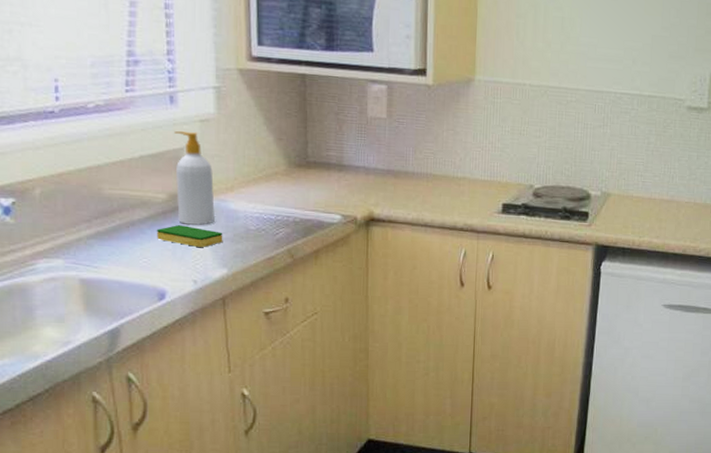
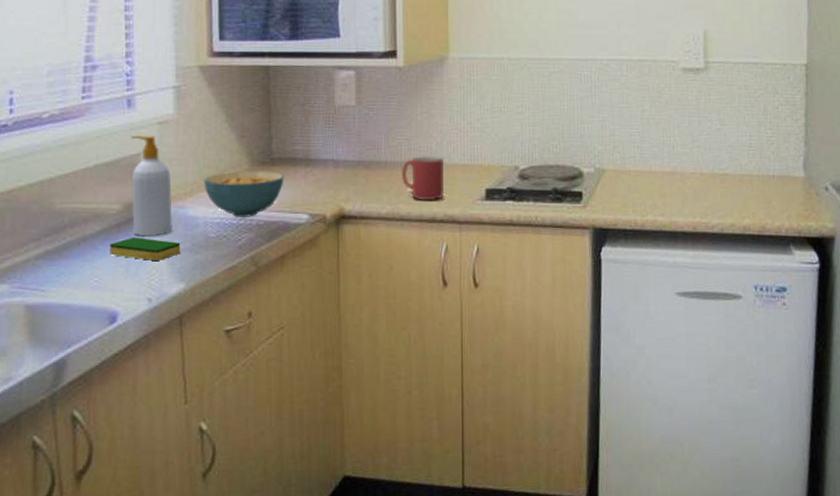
cereal bowl: none [243,171,319,214] -> present [203,171,285,217]
mug: none [427,169,466,211] -> present [402,155,444,201]

